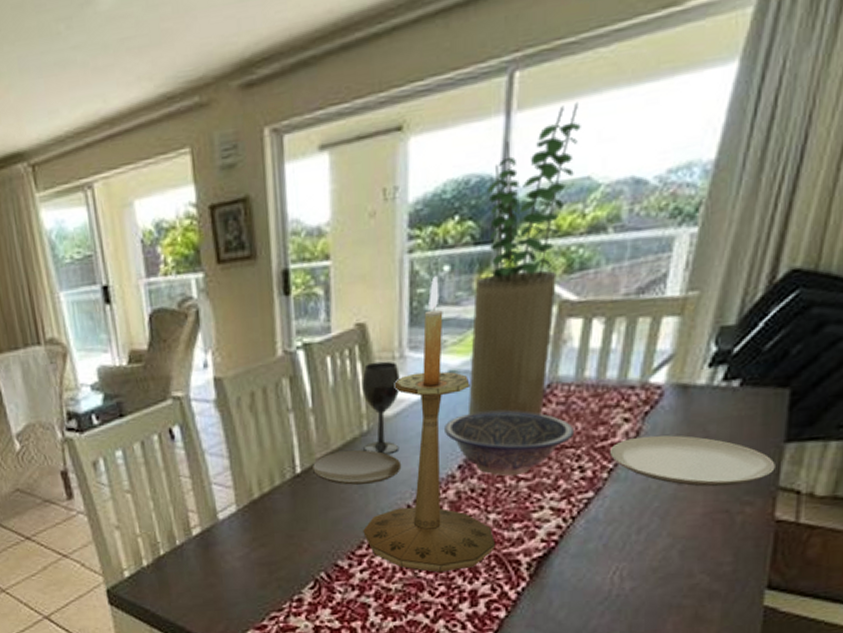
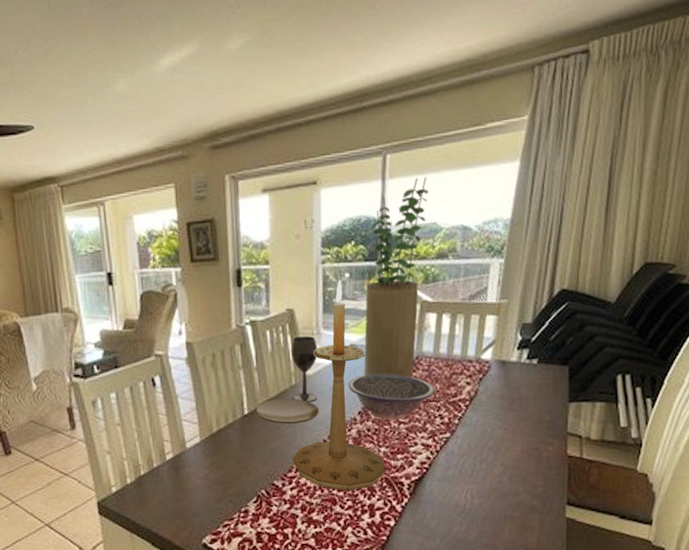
plate: present [610,435,775,487] -> none [459,394,564,431]

